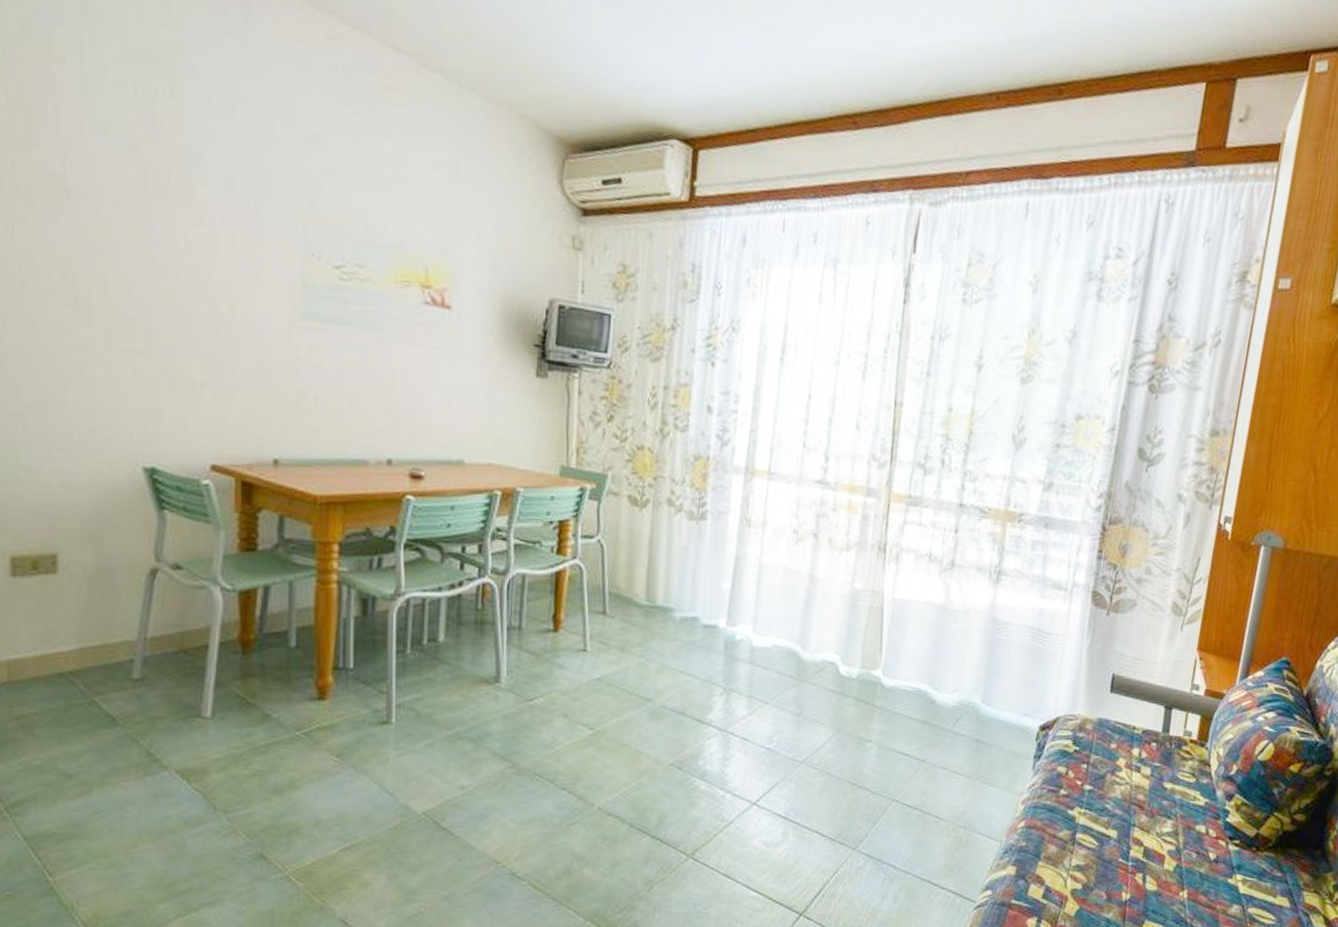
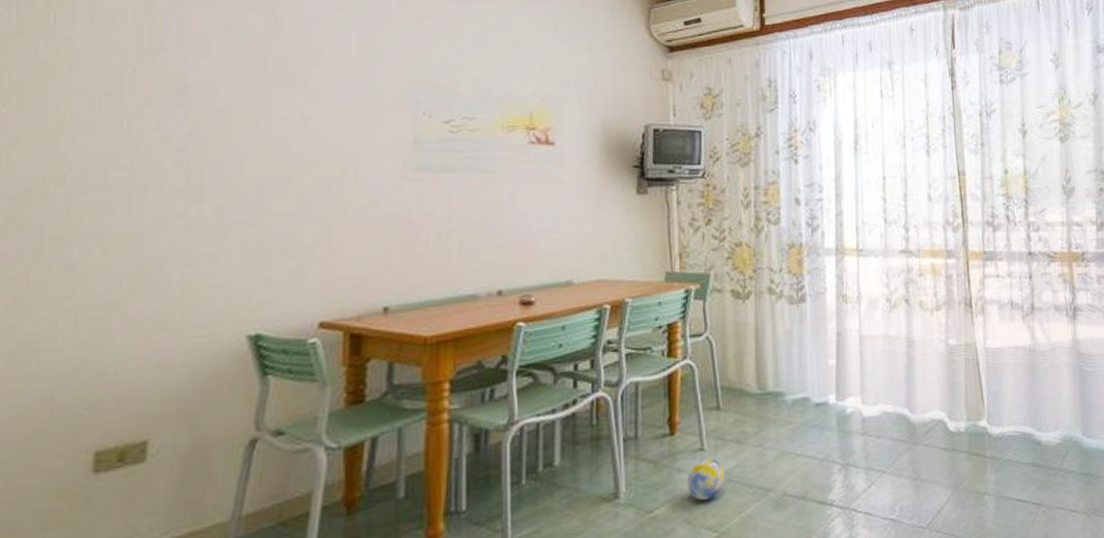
decorative ball: none [567,661,605,699] -> present [687,459,725,501]

